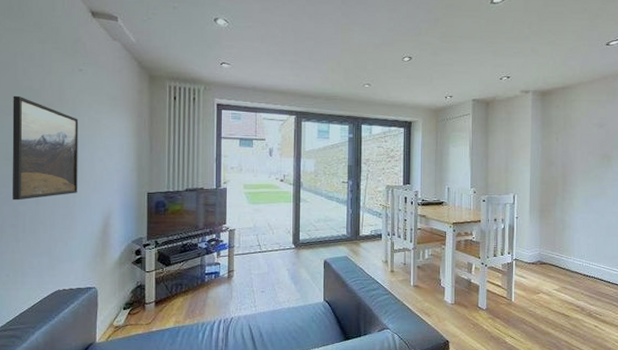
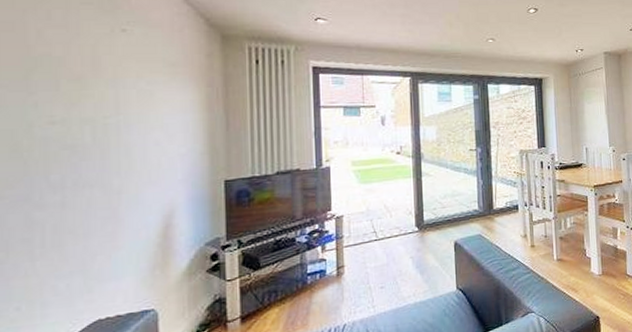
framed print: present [12,95,79,201] -> none [21,65,124,206]

